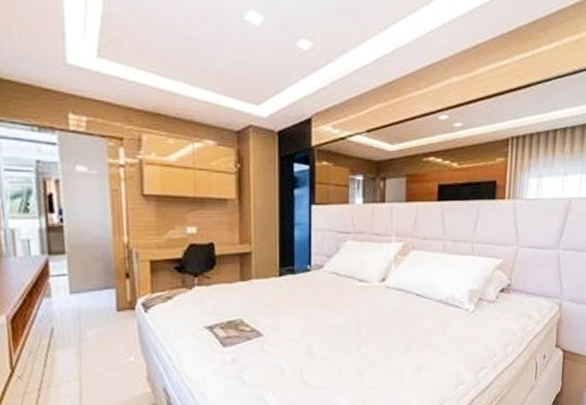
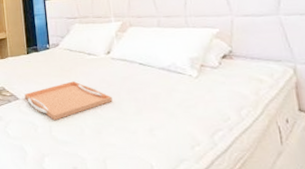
serving tray: none [270,313,381,362] -> present [24,81,113,121]

